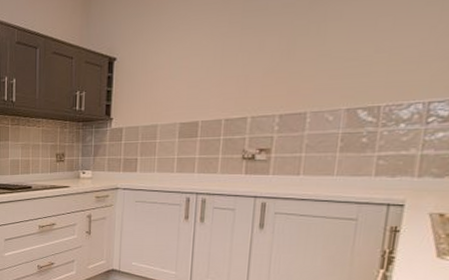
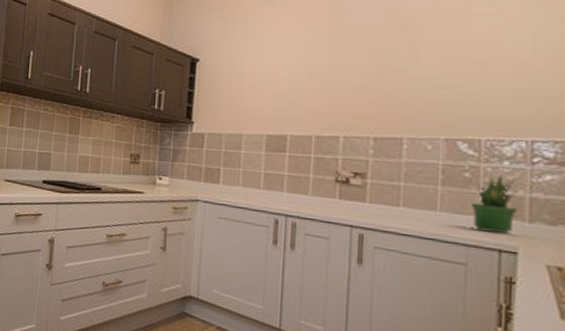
planter: none [364,137,412,189] -> present [470,174,519,234]

